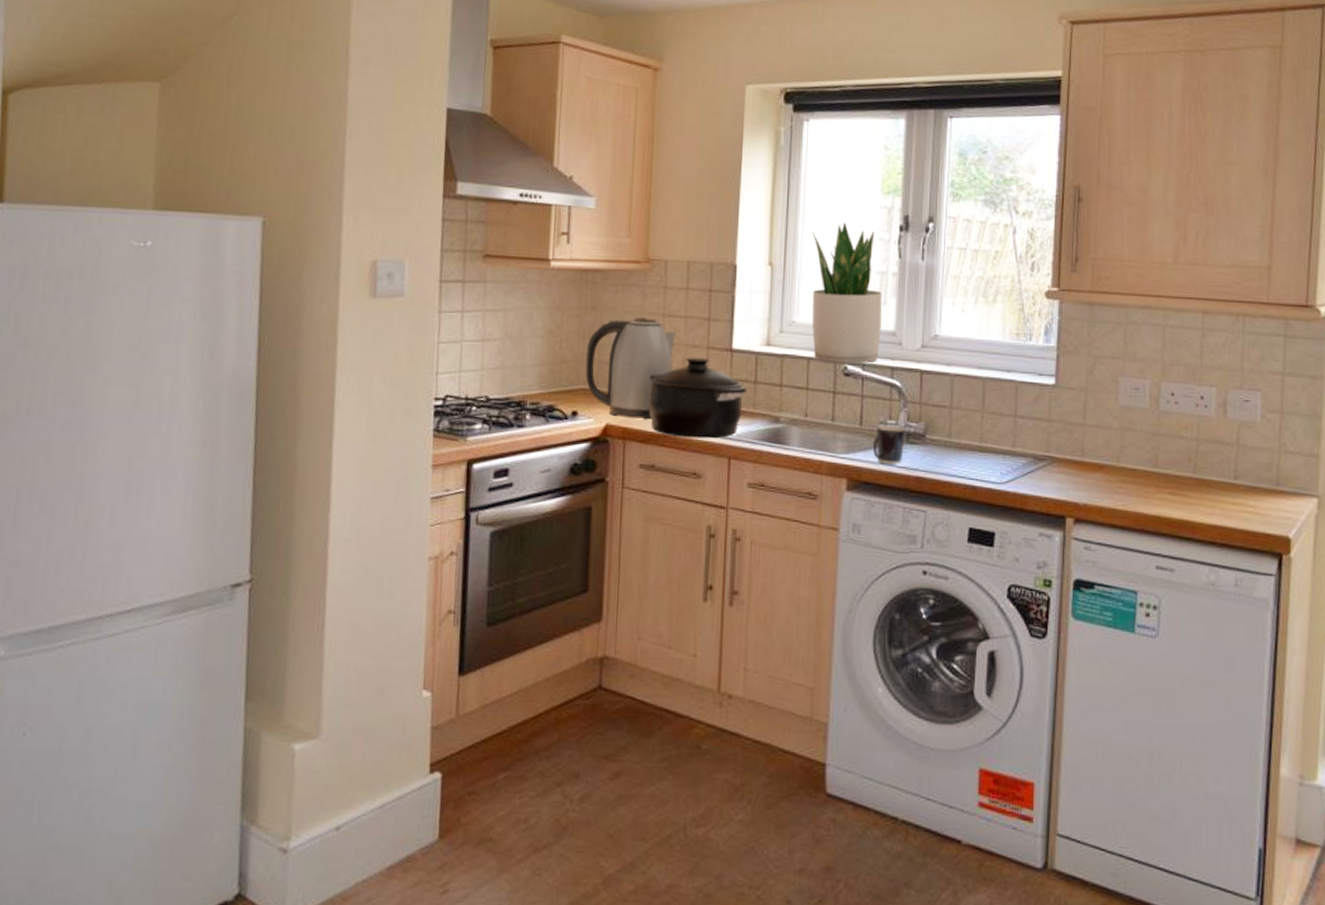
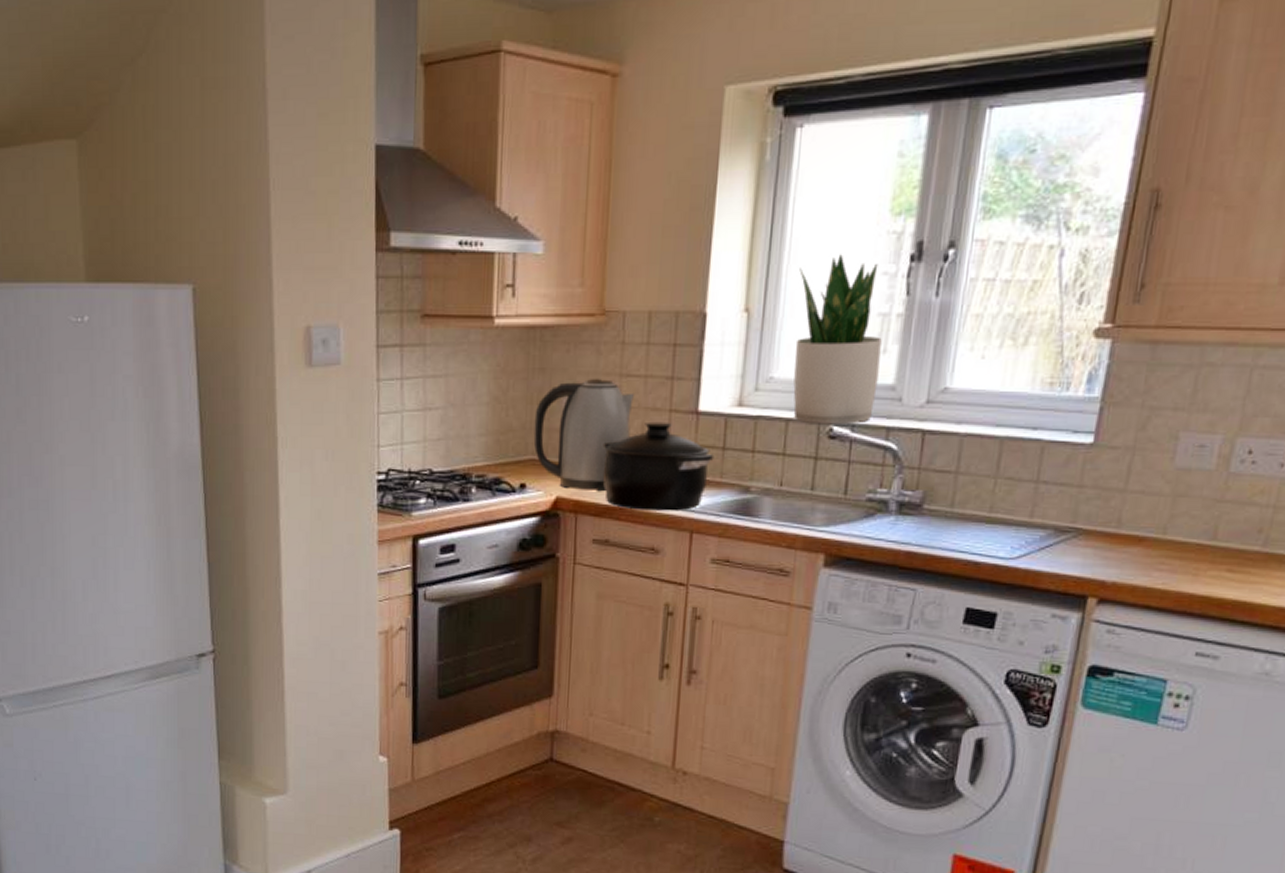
mug: present [873,426,906,465] -> none [858,495,899,539]

